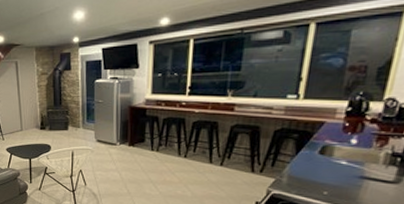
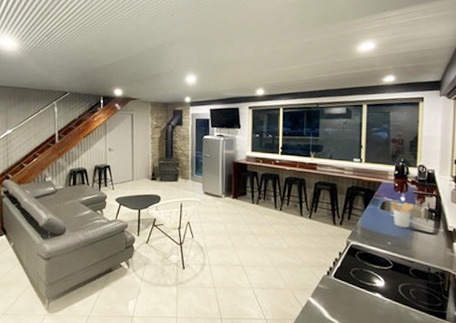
utensil holder: none [335,144,370,175] -> present [391,201,414,228]

